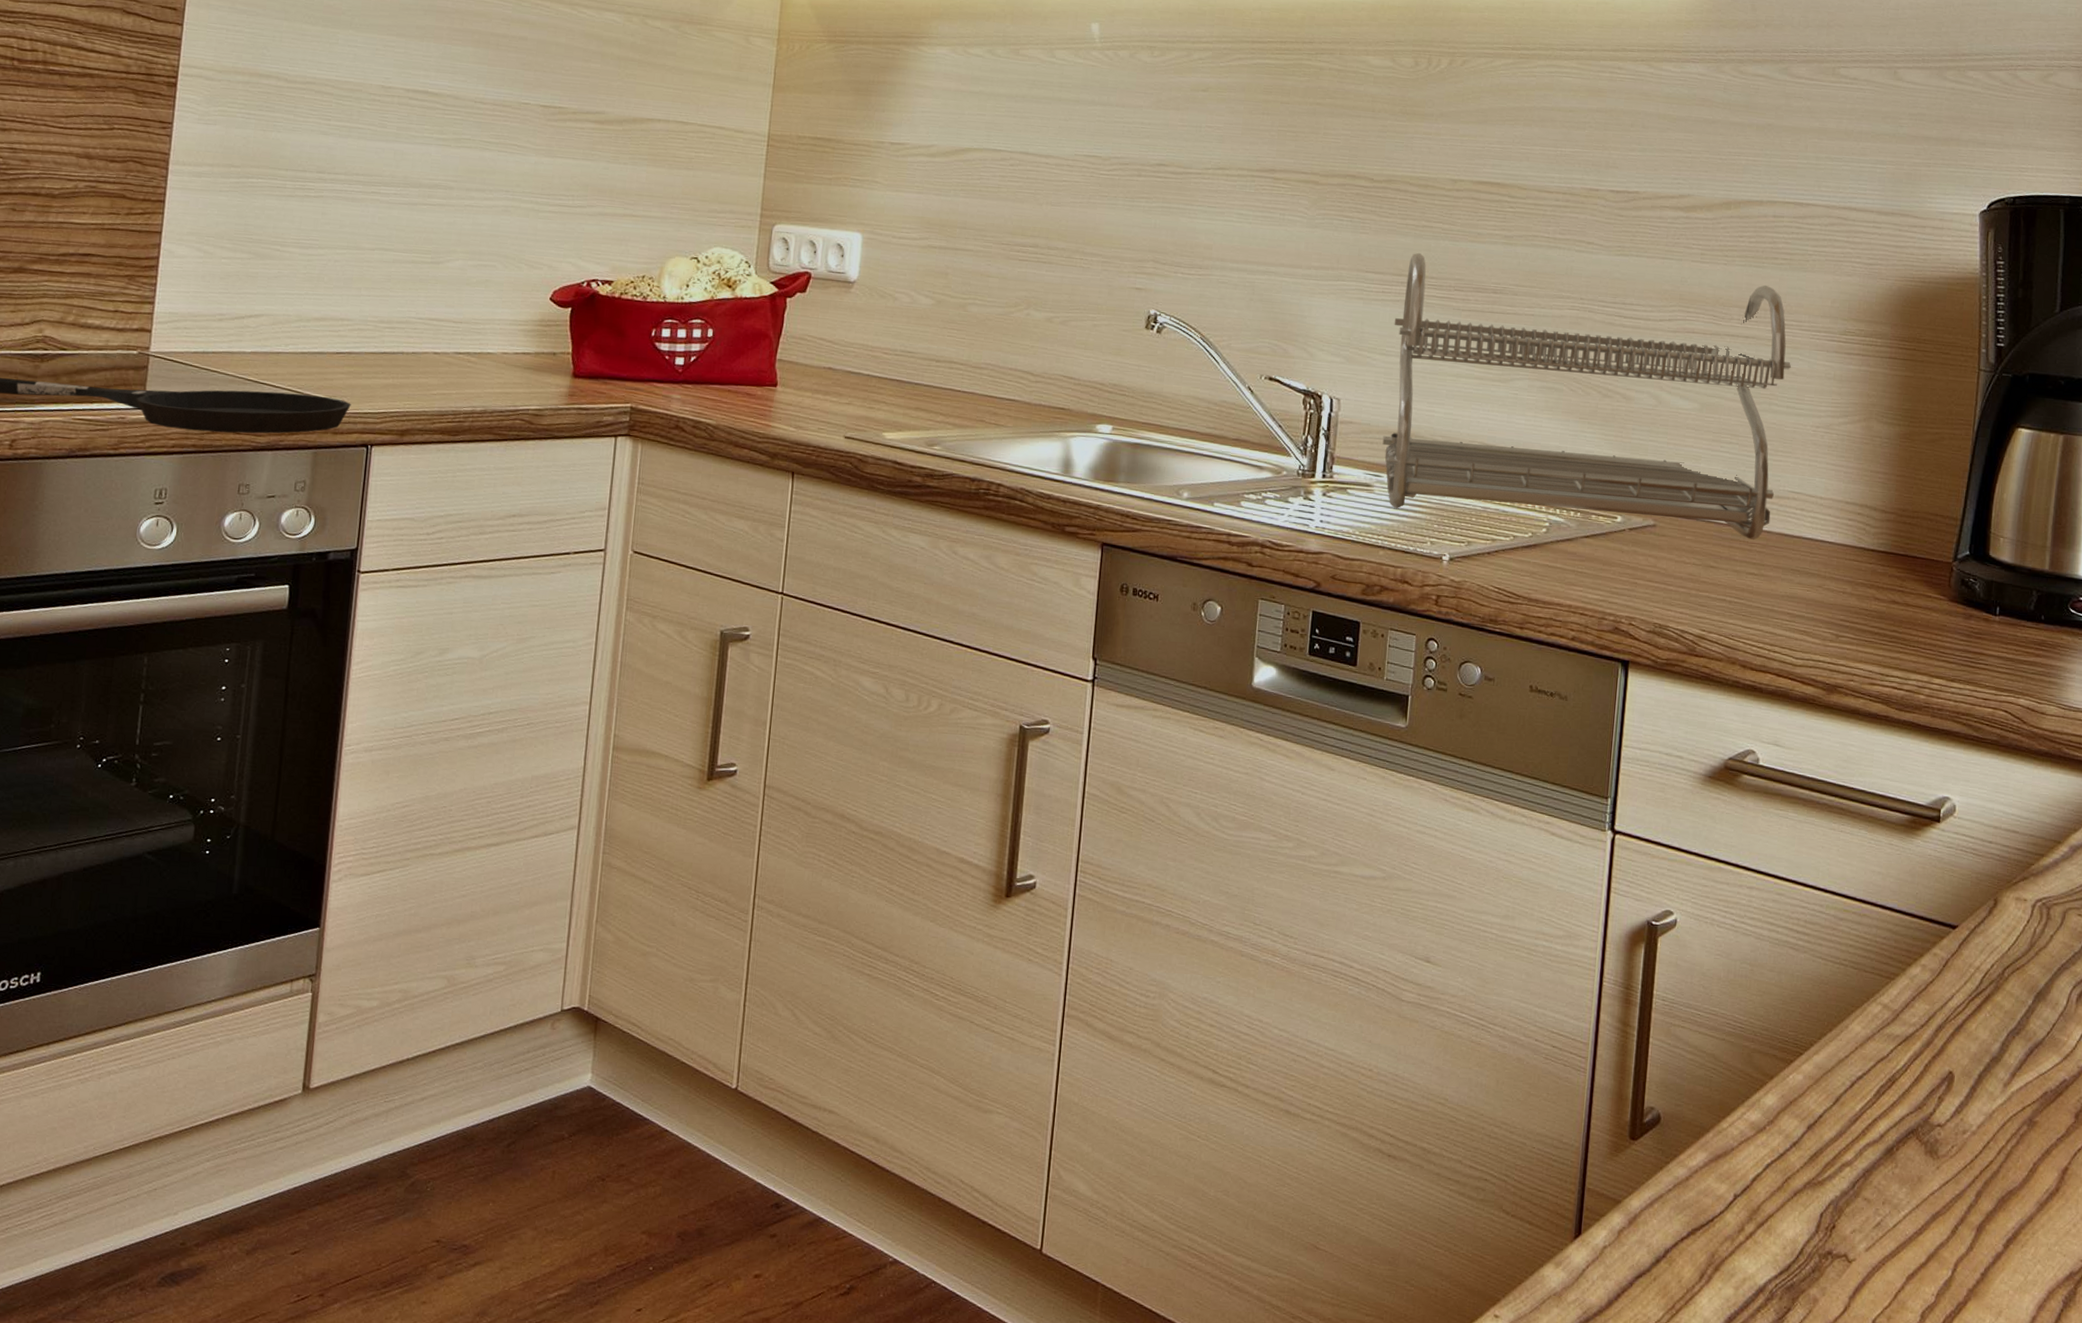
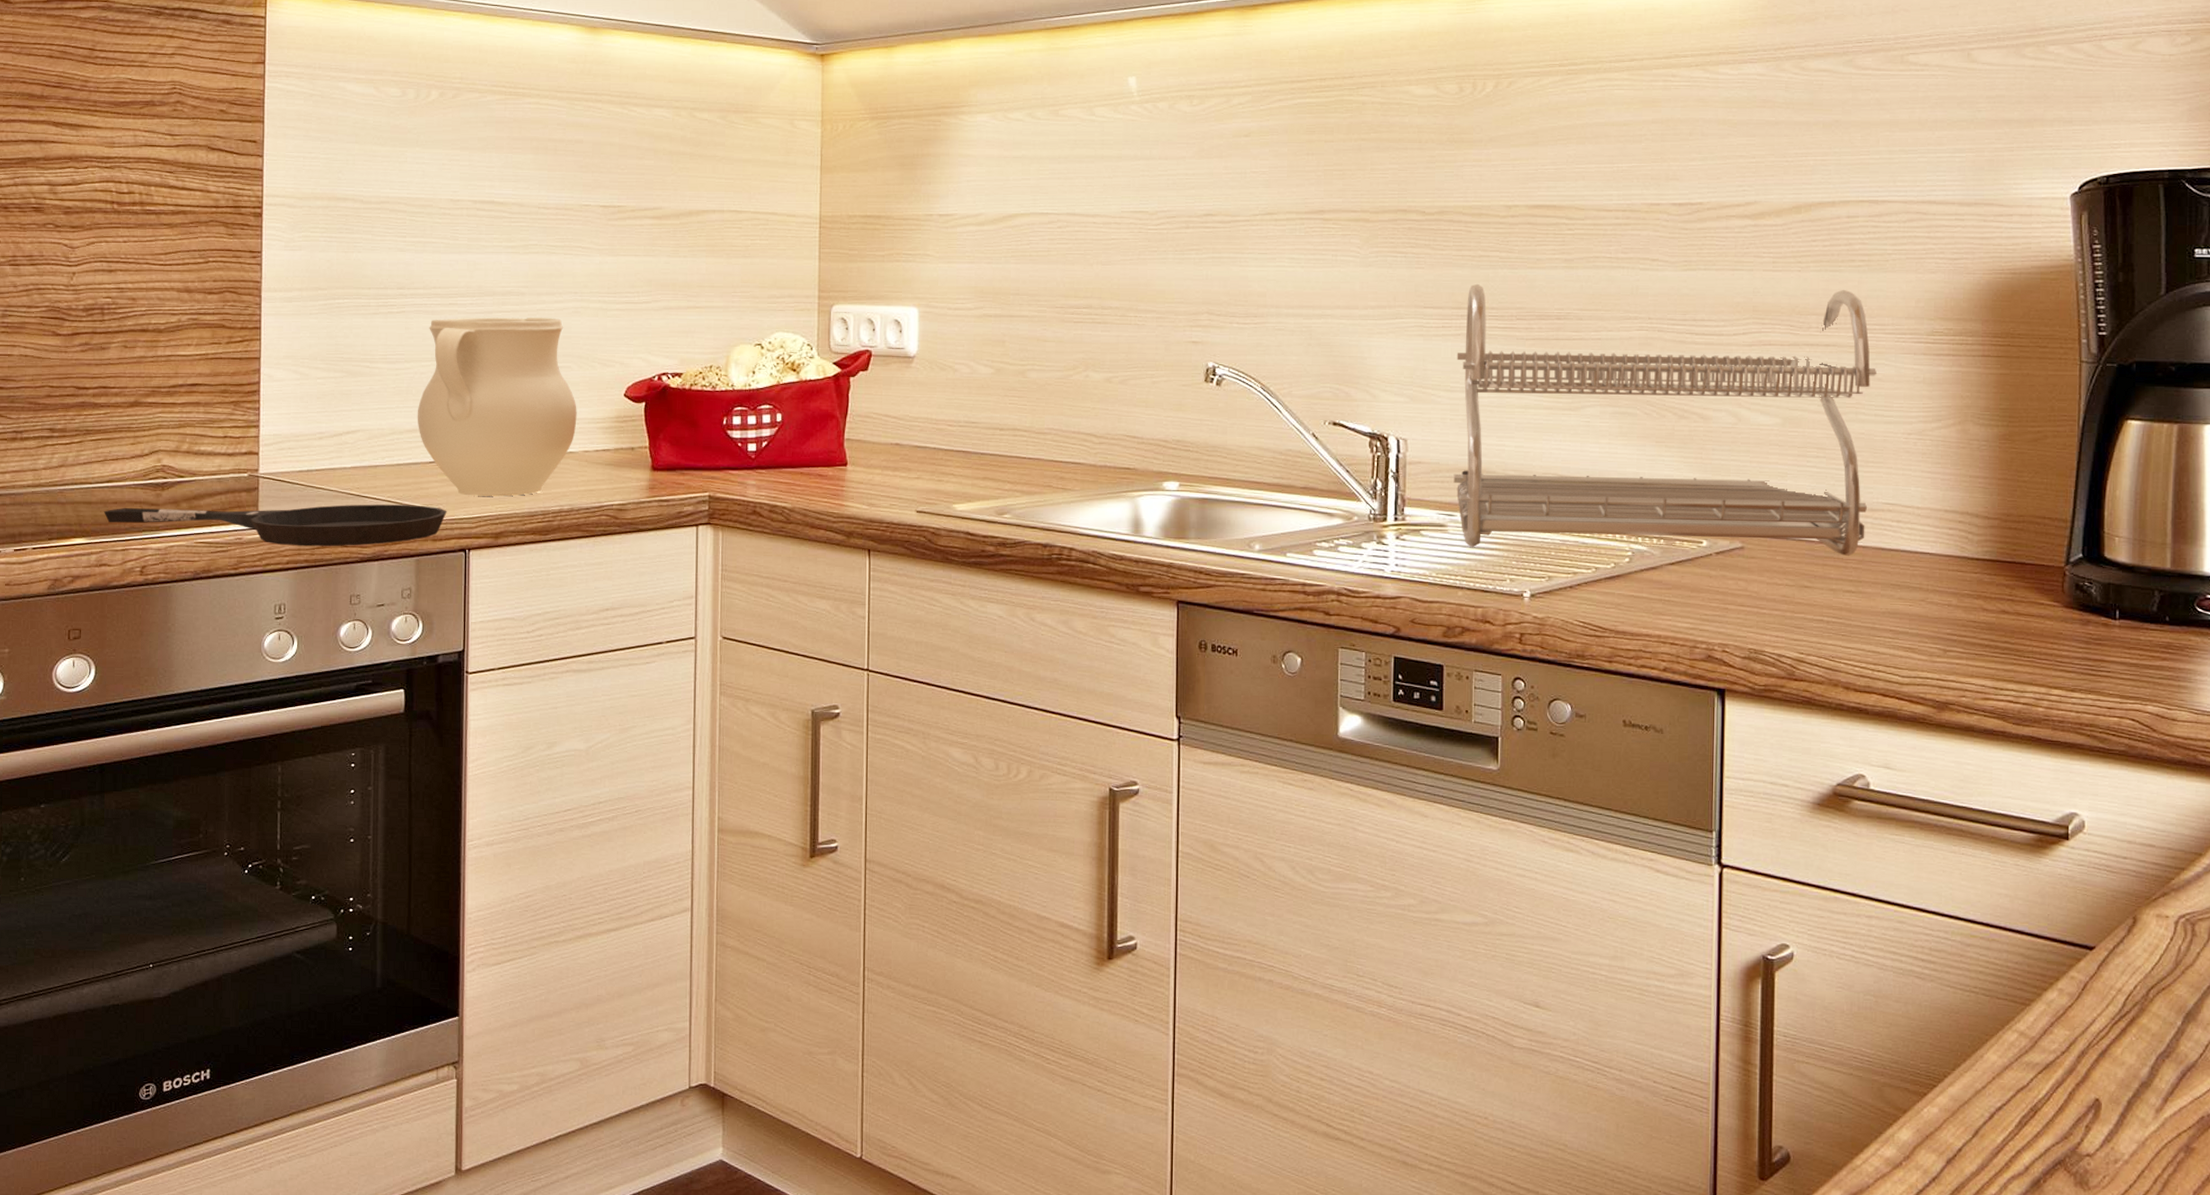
ceramic jug: none [326,206,499,394] -> present [417,317,577,497]

